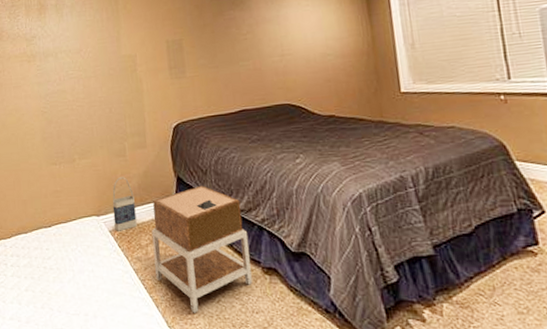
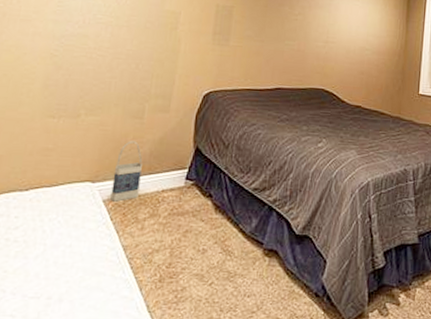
nightstand: present [151,185,253,313] -> none [147,159,257,297]

